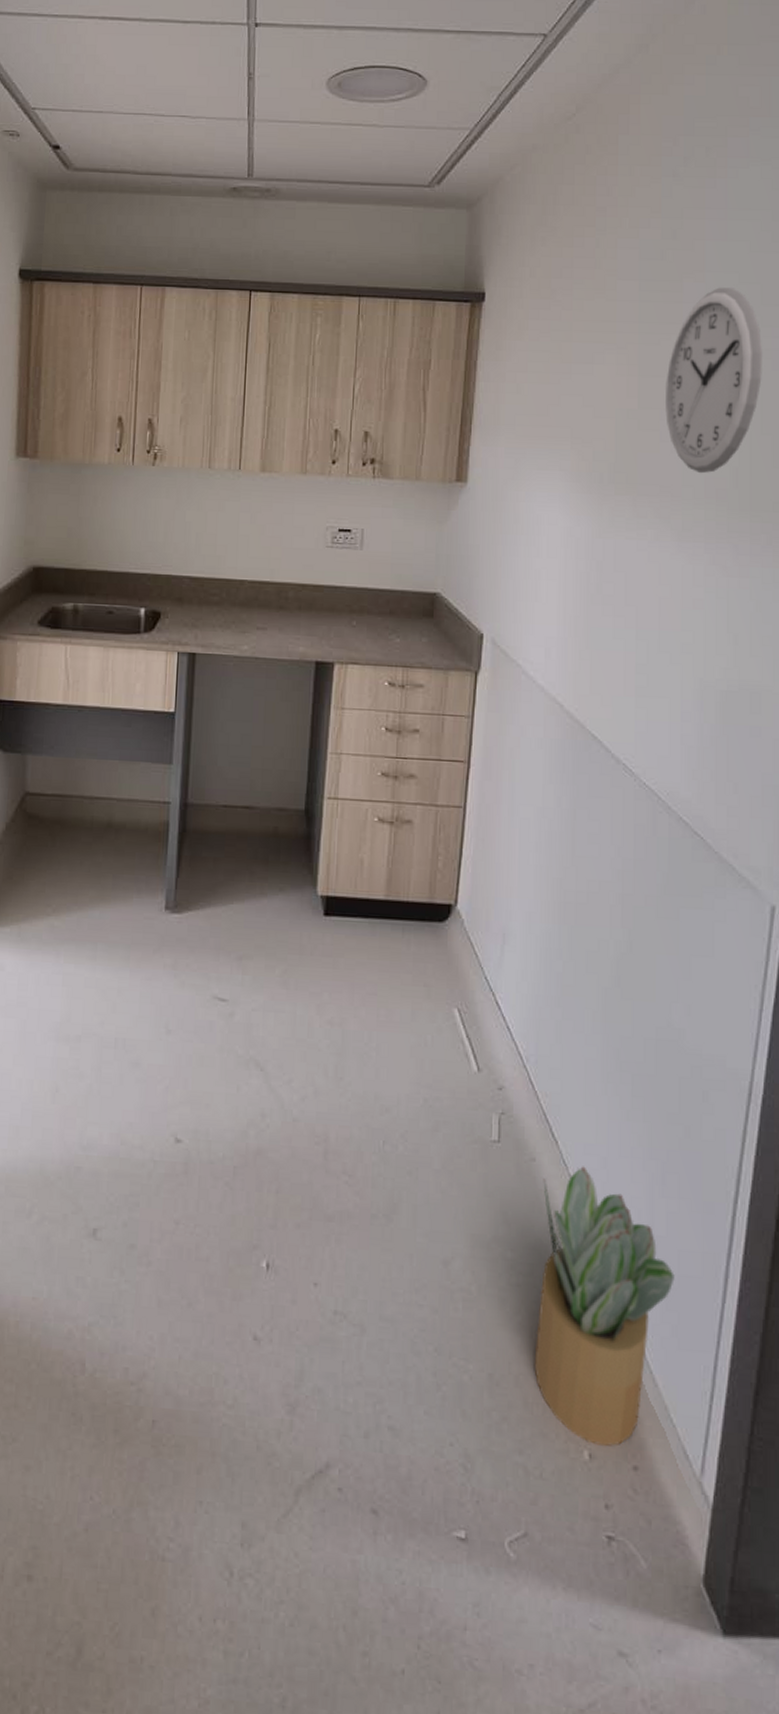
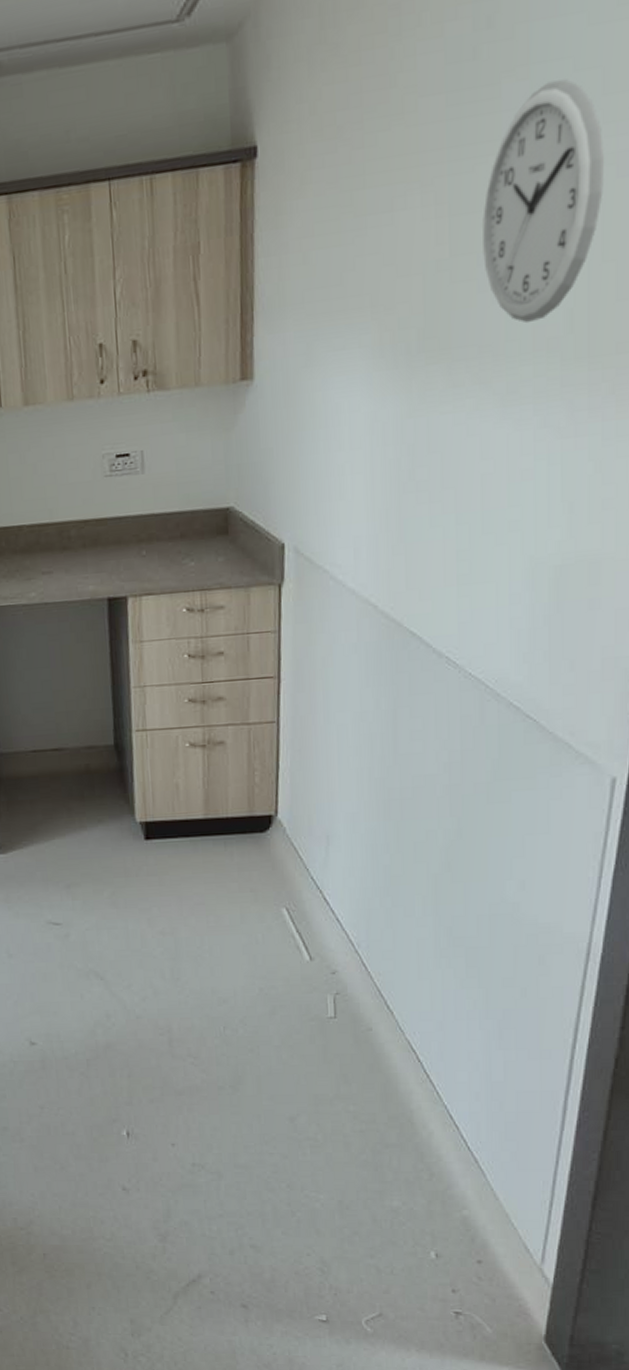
potted plant: present [534,1166,675,1447] -> none [380,1030,513,1248]

